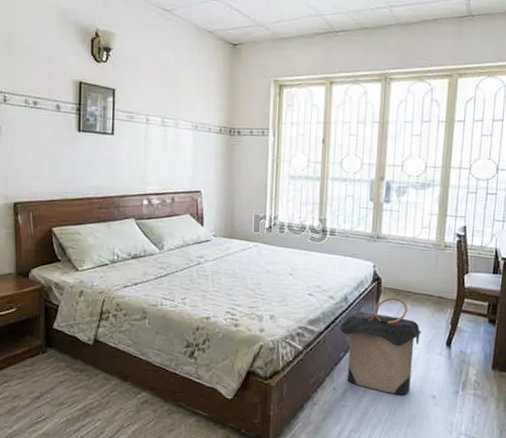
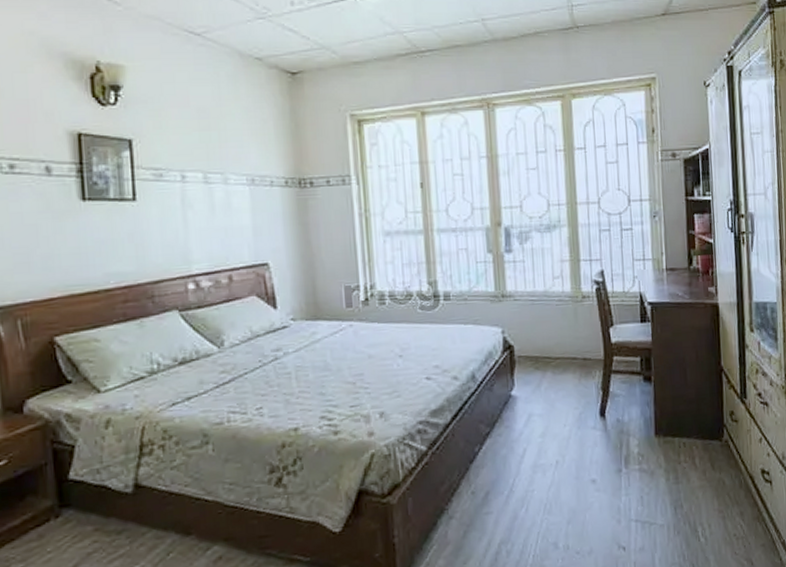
laundry hamper: present [340,296,422,395] -> none [470,366,569,487]

